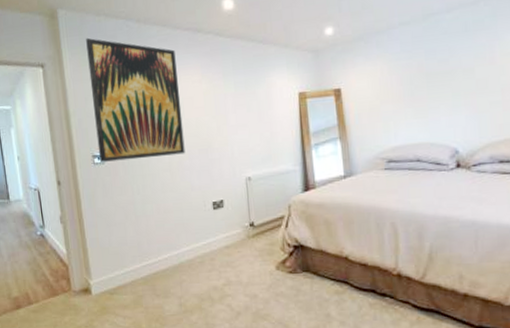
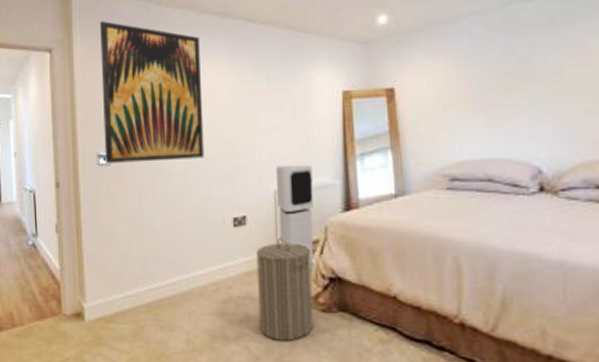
laundry hamper: none [233,215,282,298] -> present [256,236,313,341]
air purifier: none [245,155,282,241] -> present [275,164,316,271]

